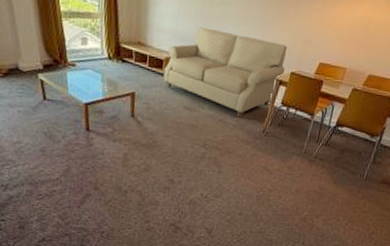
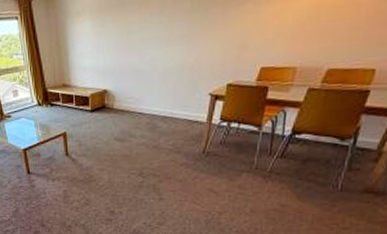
sofa: present [163,27,288,118] -> none [91,56,220,141]

